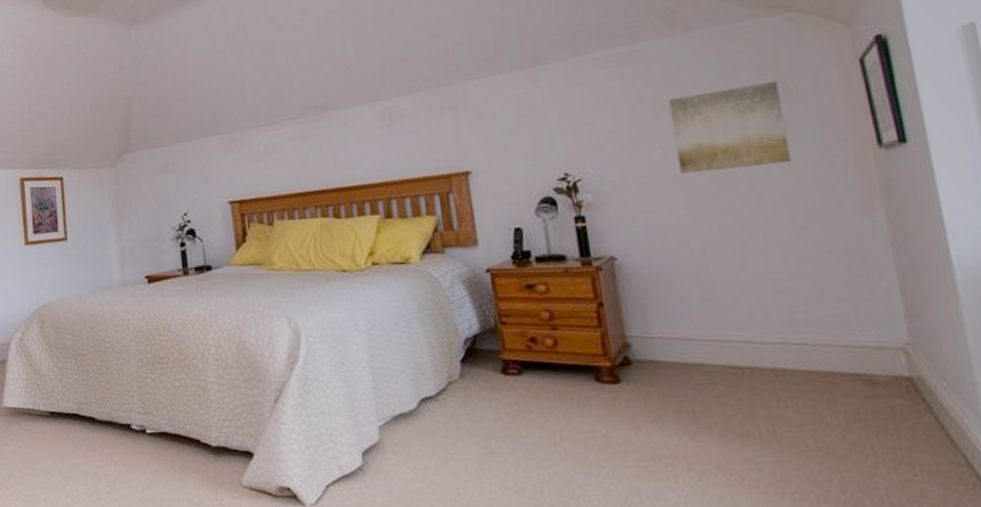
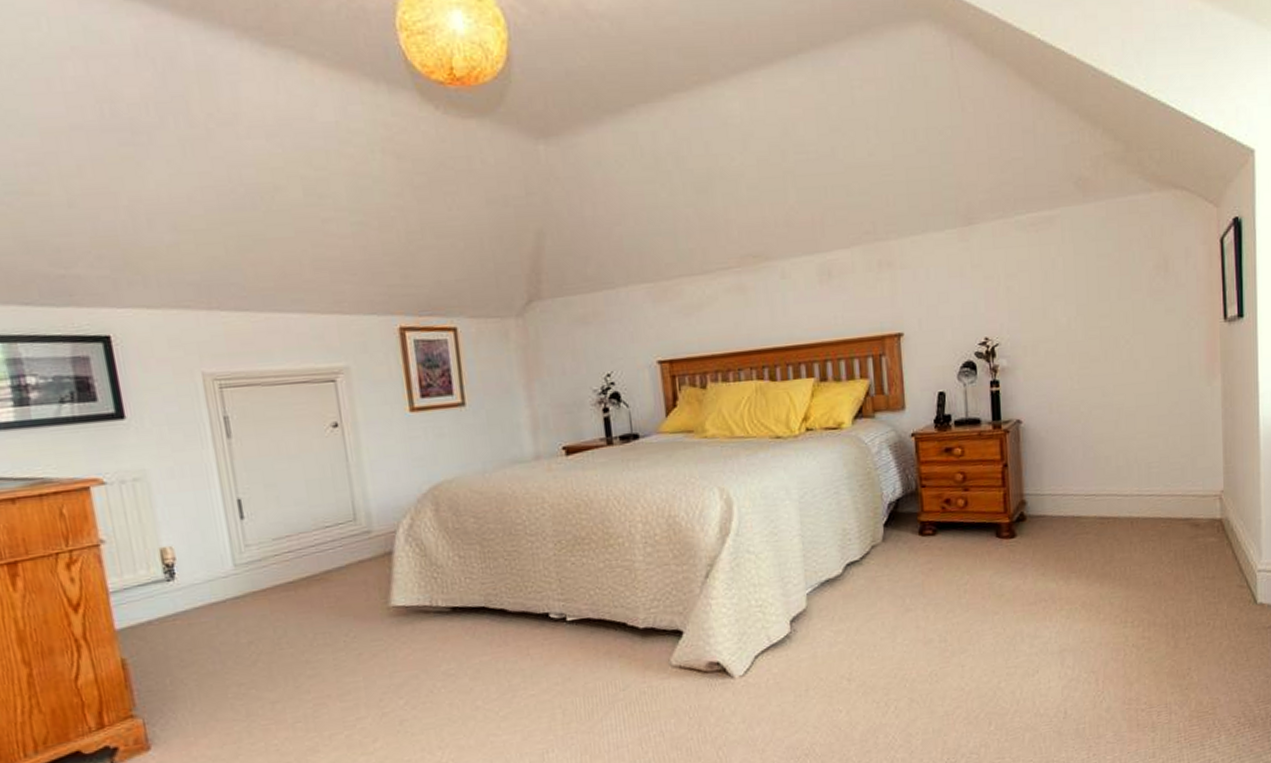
wall art: present [668,81,792,175] -> none [1076,255,1163,342]

